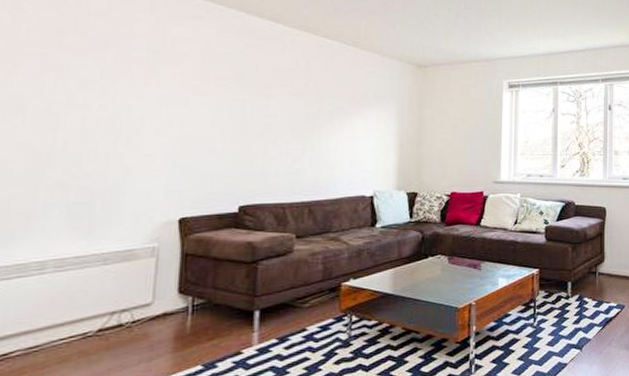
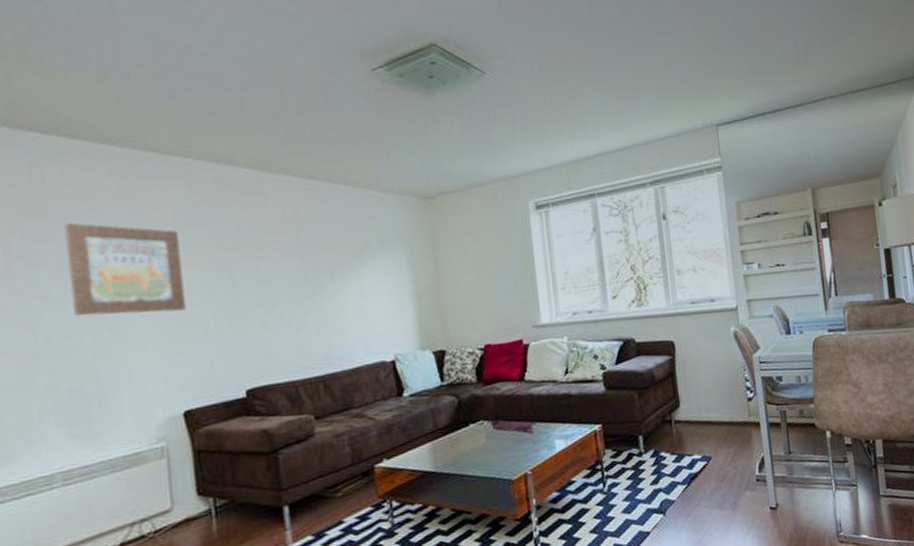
wall art: none [95,44,202,131] -> present [65,223,186,316]

